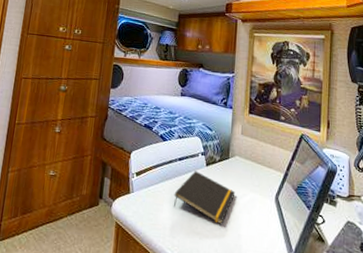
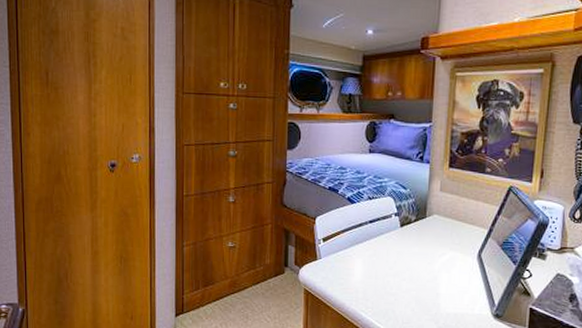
notepad: present [173,170,236,225] -> none [365,232,434,286]

